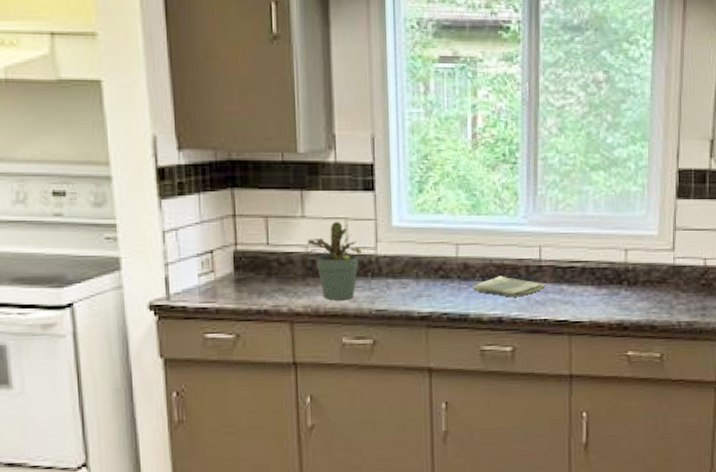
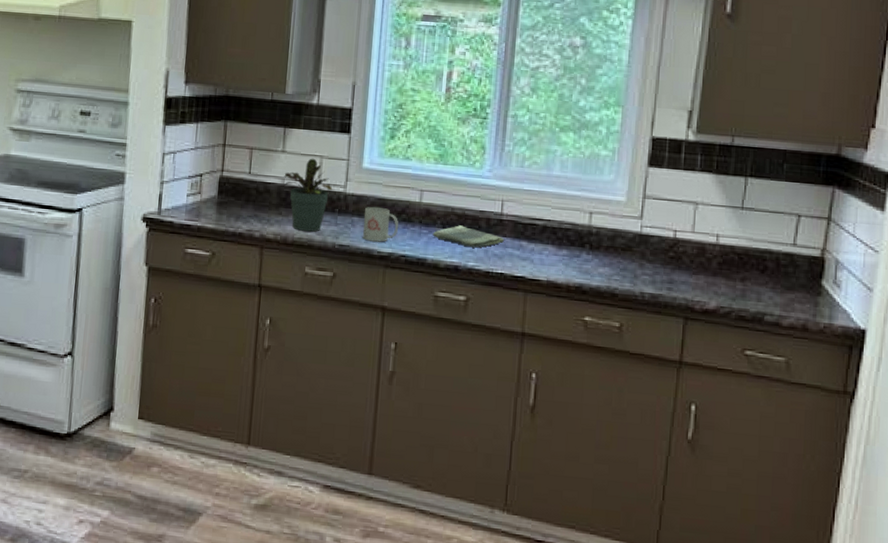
mug: none [399,266,437,303] -> present [362,206,399,242]

